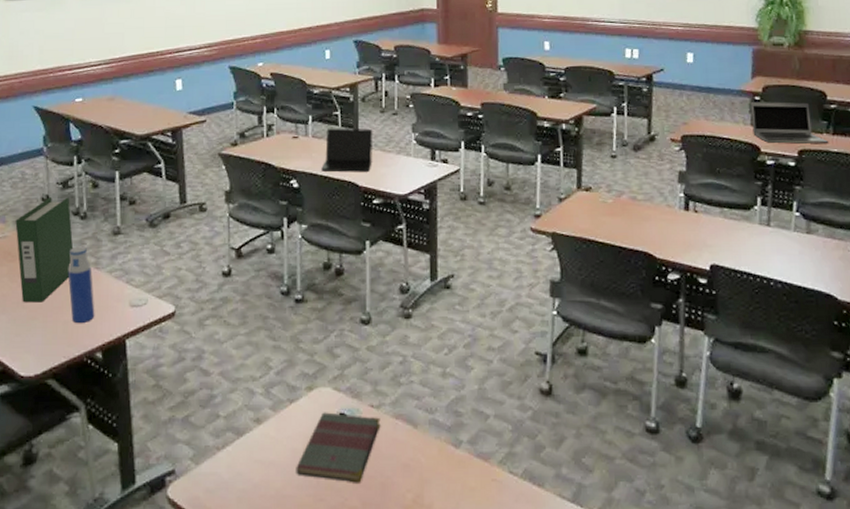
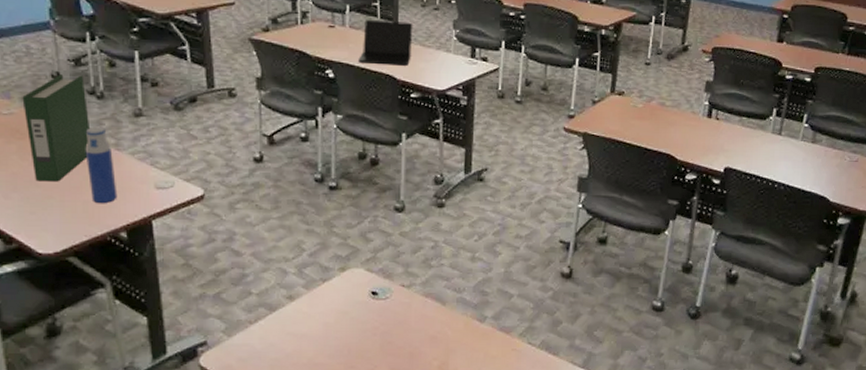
binder: present [296,412,381,483] -> none [328,291,411,353]
laptop: present [750,102,829,145] -> none [777,20,843,63]

